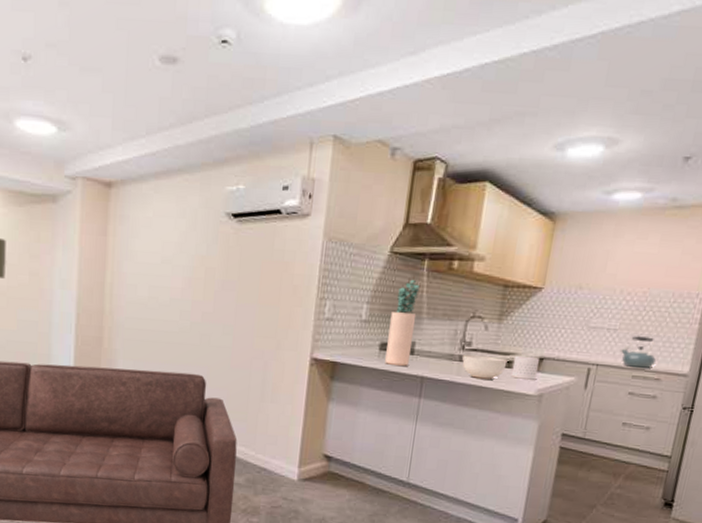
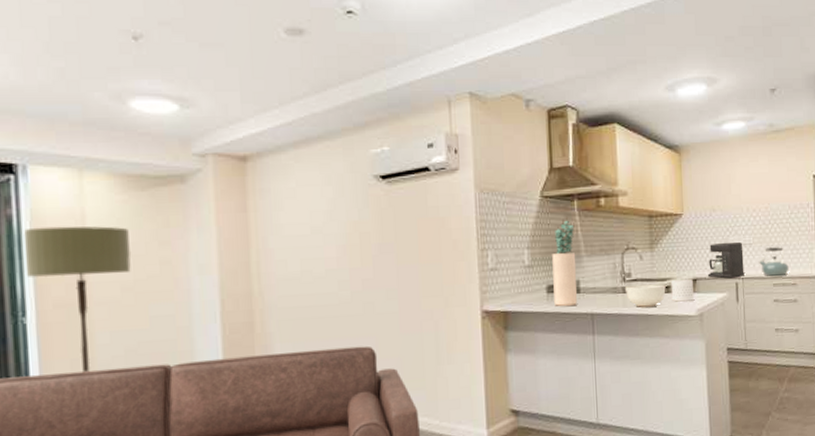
coffee maker: none [557,323,607,363] -> present [707,241,744,279]

